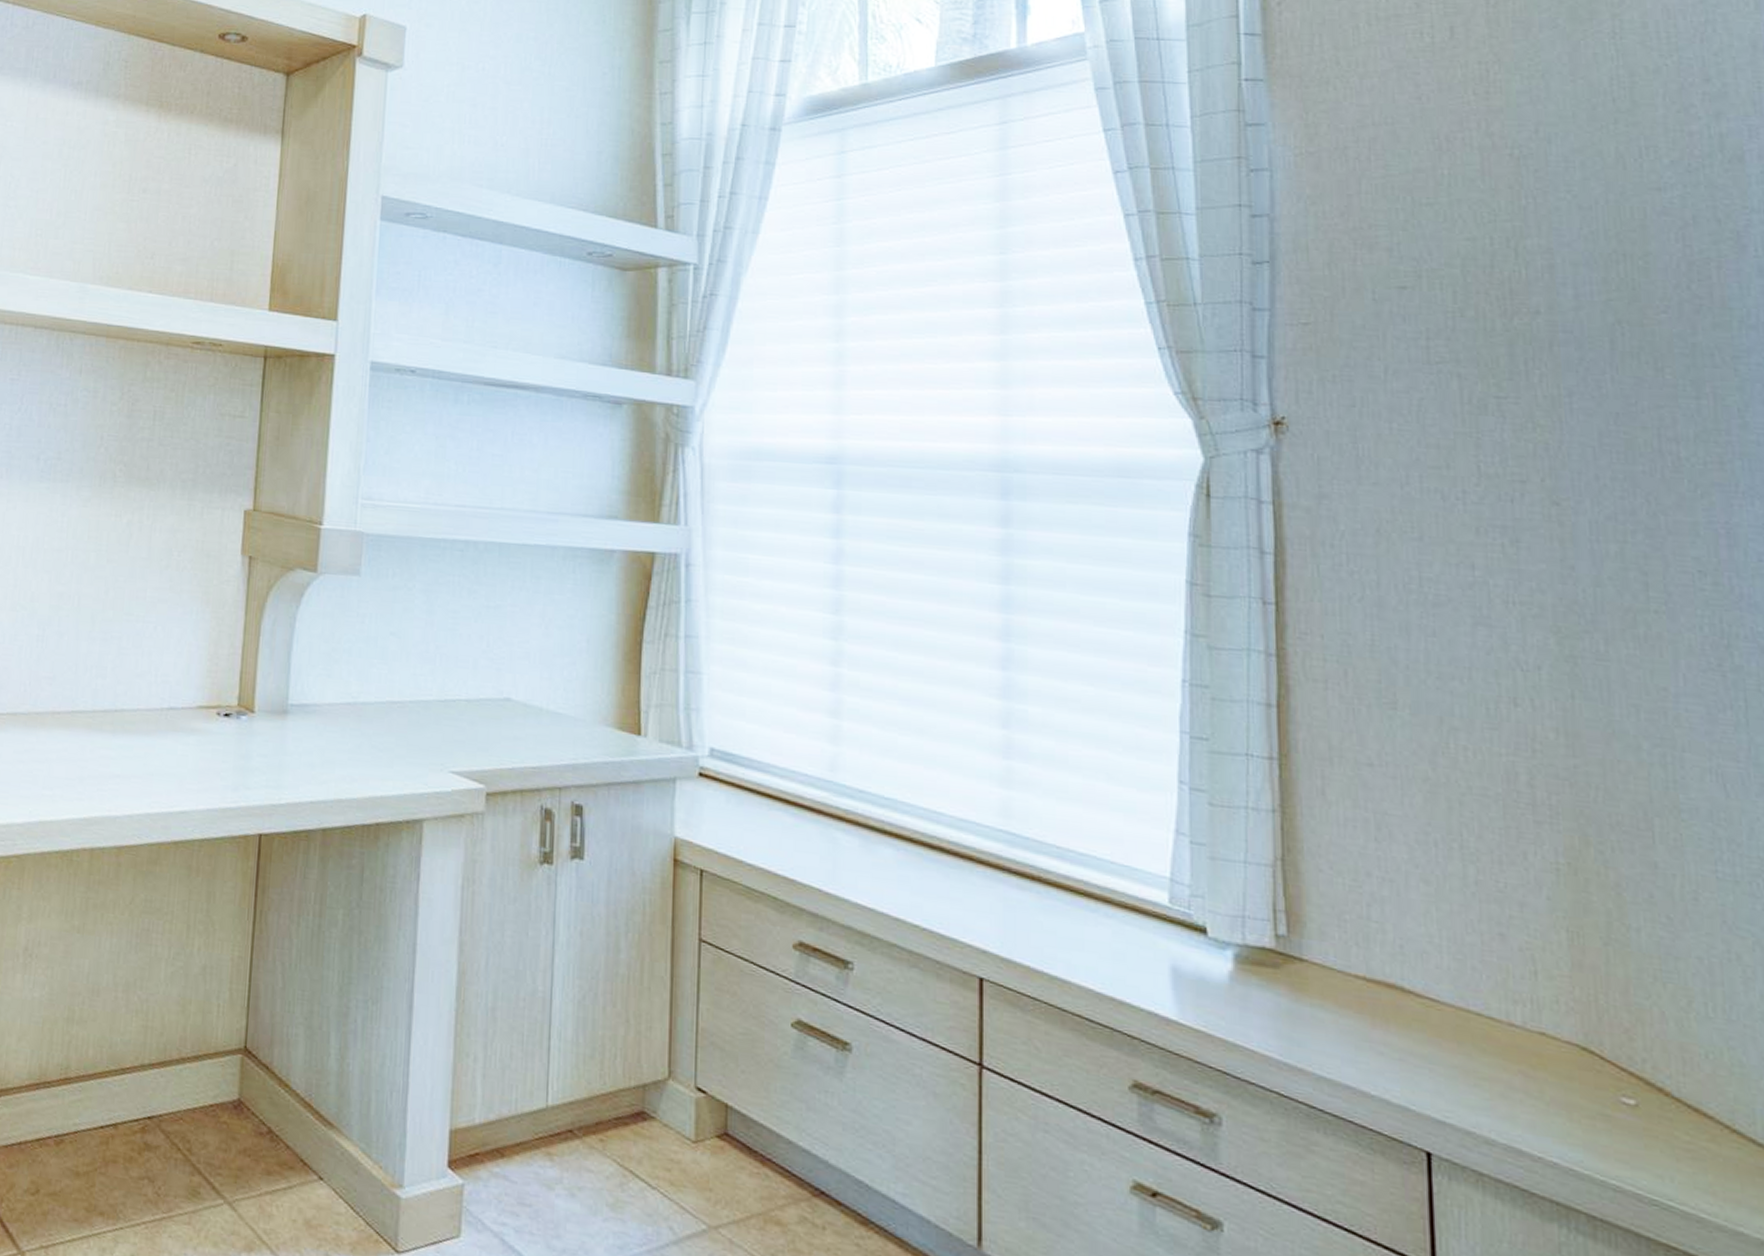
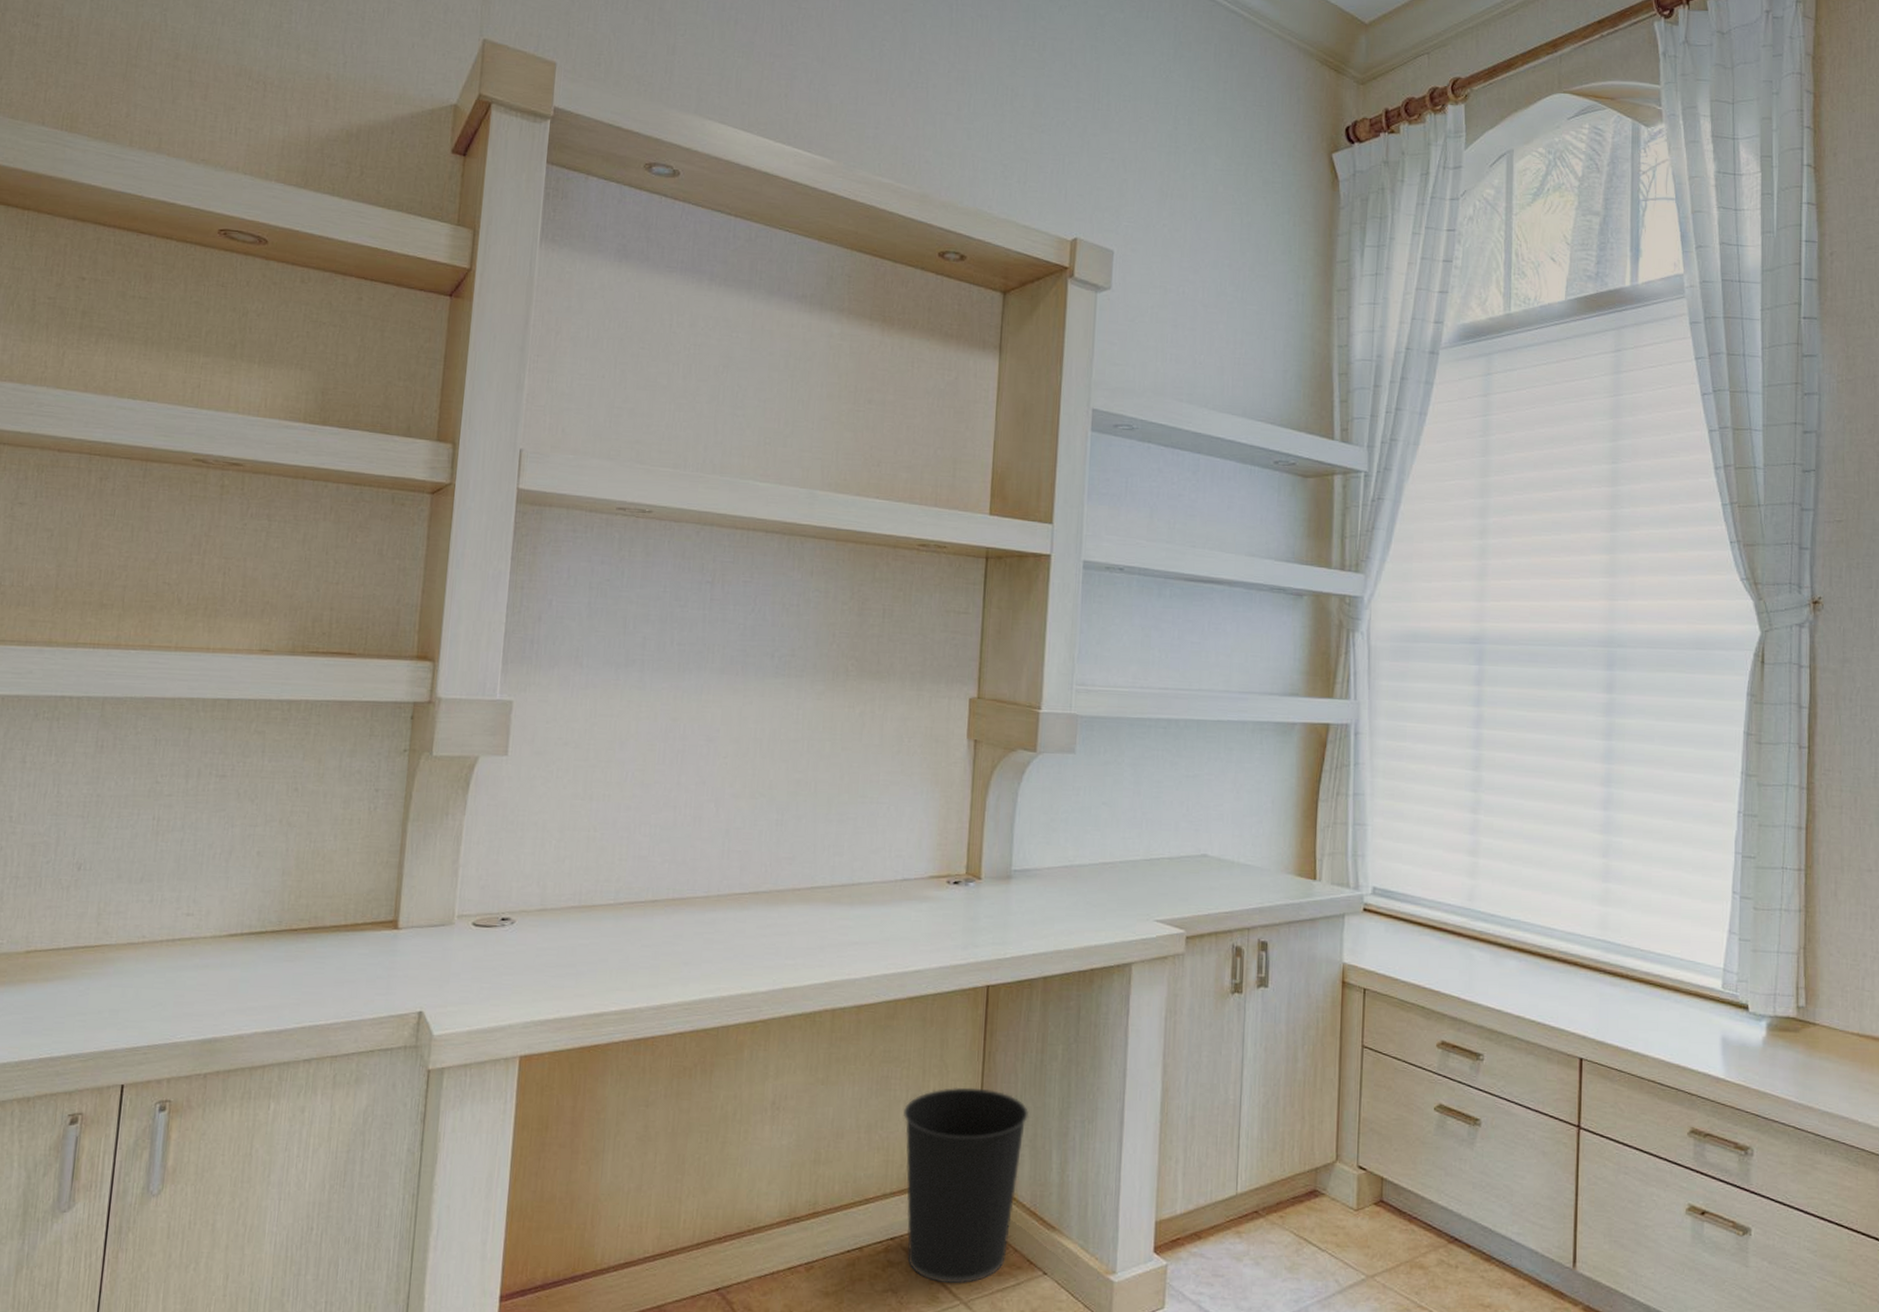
wastebasket: none [165,948,304,1180] -> present [904,1087,1028,1284]

